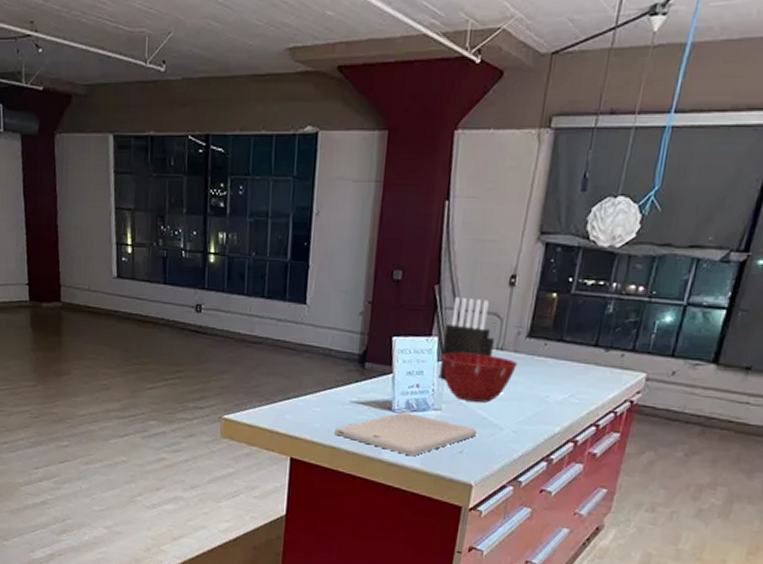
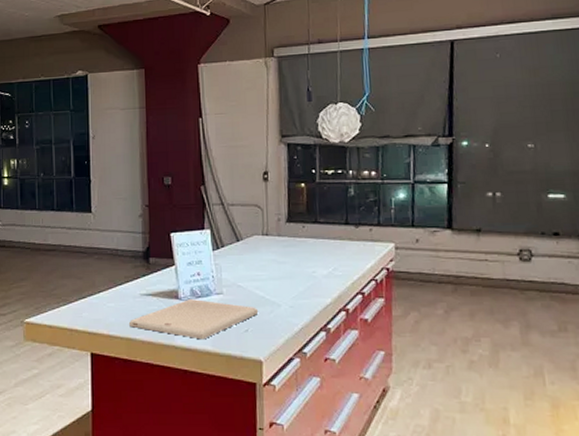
knife block: present [438,296,494,381] -> none [215,194,259,267]
mixing bowl: present [441,352,519,403] -> none [215,240,284,283]

